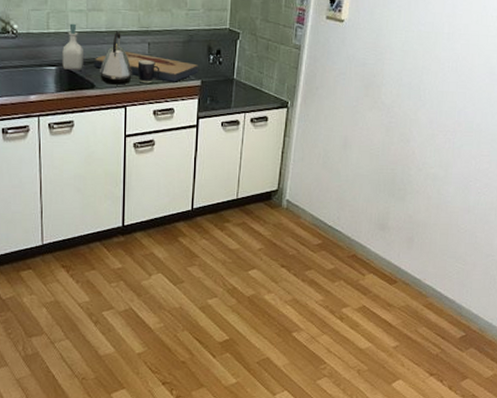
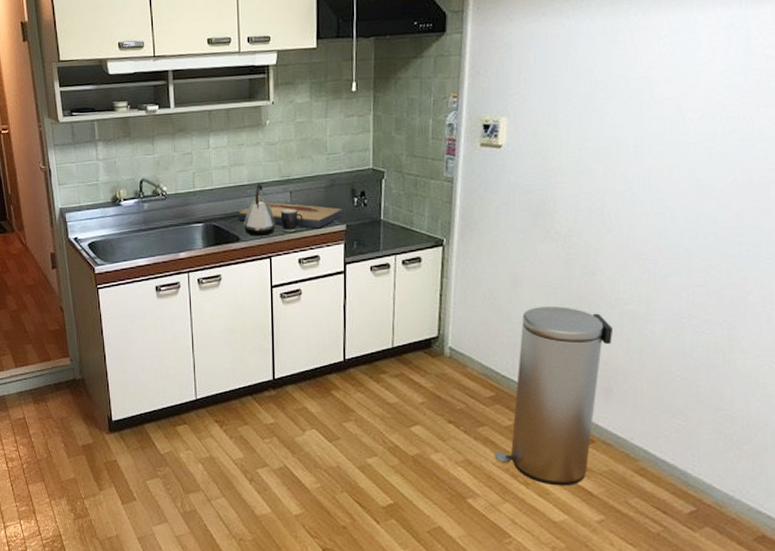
soap bottle: present [62,23,85,71] -> none [208,180,229,226]
pedal bin: none [317,167,419,318] -> present [494,307,614,485]

